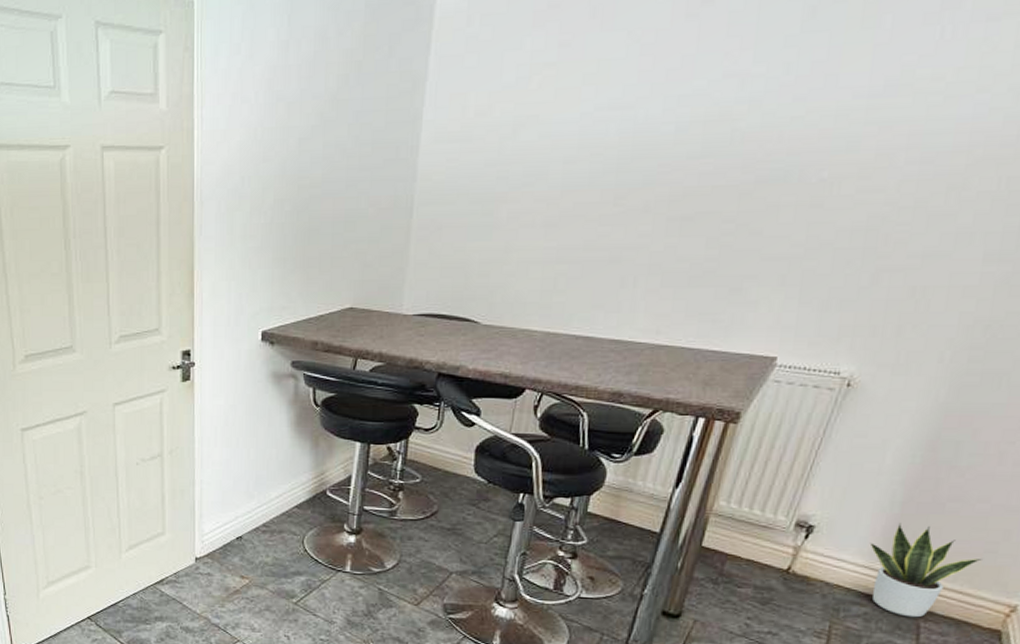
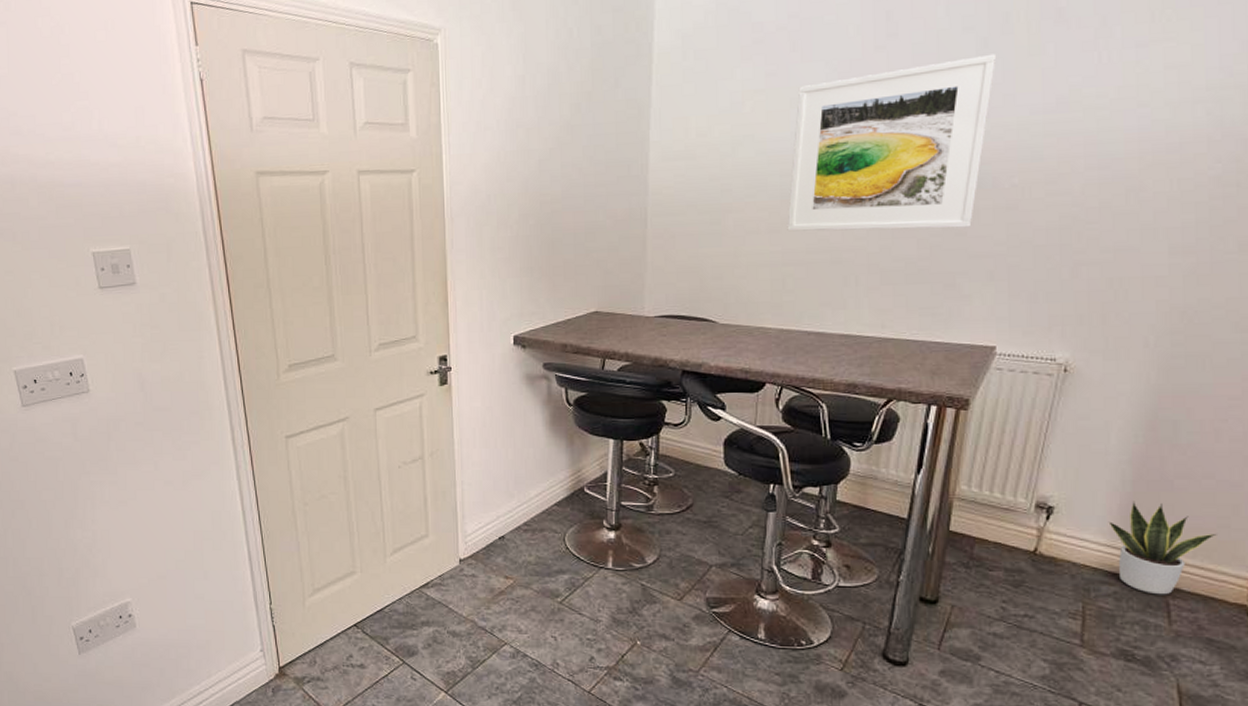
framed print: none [565,25,825,227] -> present [787,54,997,232]

